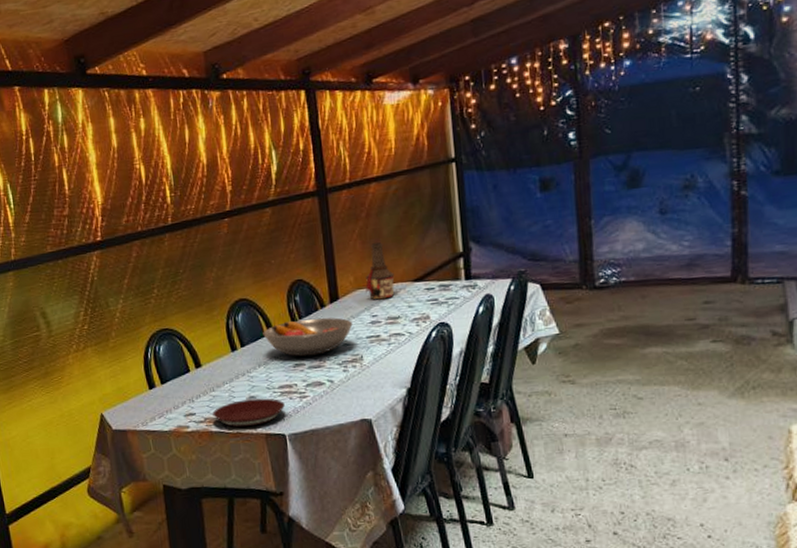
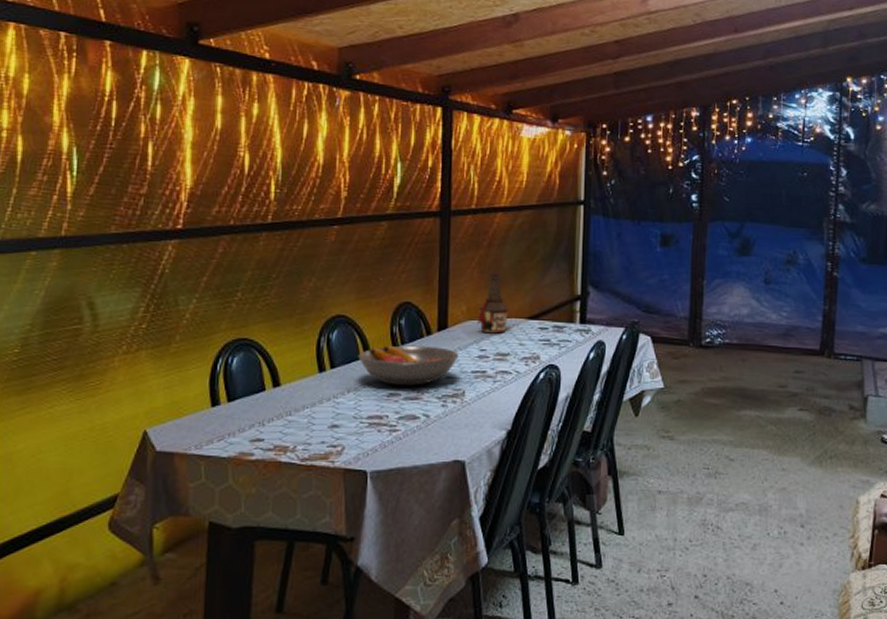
plate: present [212,398,285,428] -> none [285,428,371,460]

